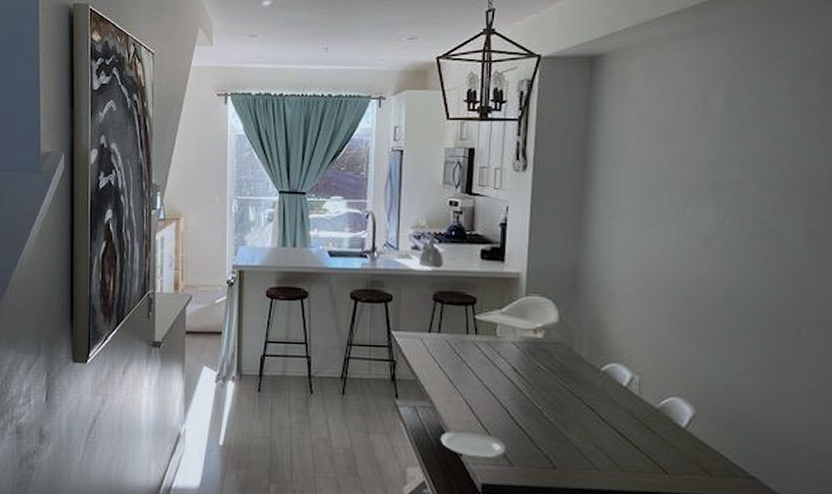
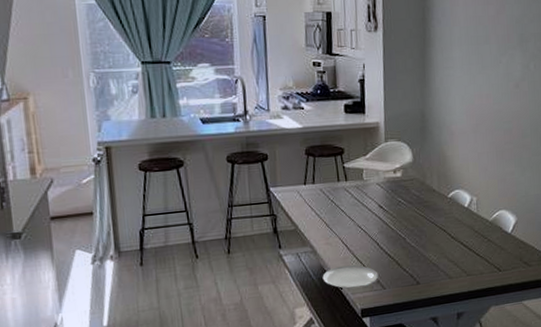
kettle: present [419,231,444,268] -> none [290,91,312,125]

